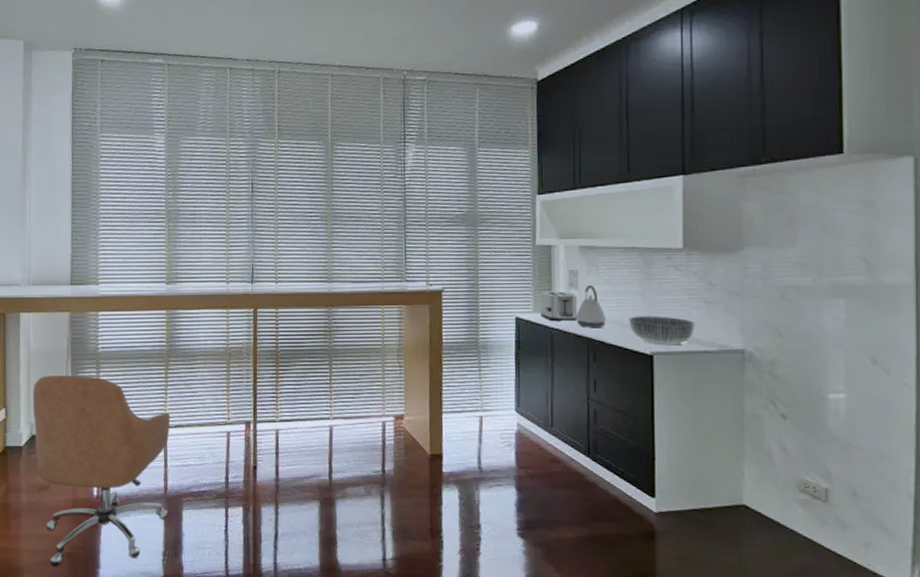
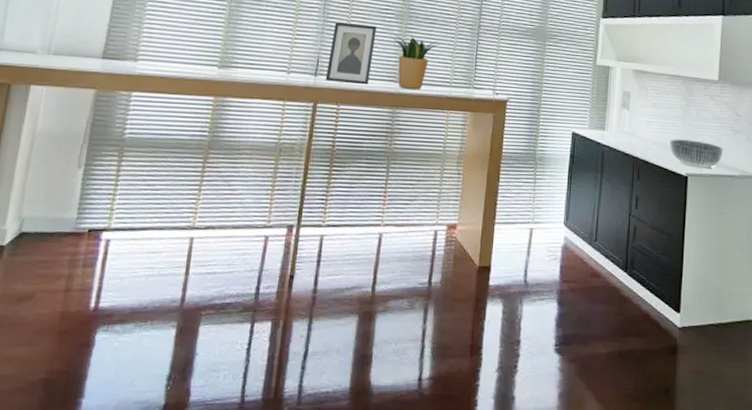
chair: present [32,375,171,567] -> none [16,161,202,397]
picture frame: none [261,229,304,288] -> present [325,22,377,85]
potted plant: none [321,236,367,288] -> present [394,34,440,90]
toaster: present [540,291,578,322] -> none [594,109,629,141]
kettle: present [575,284,607,328] -> none [625,106,652,148]

